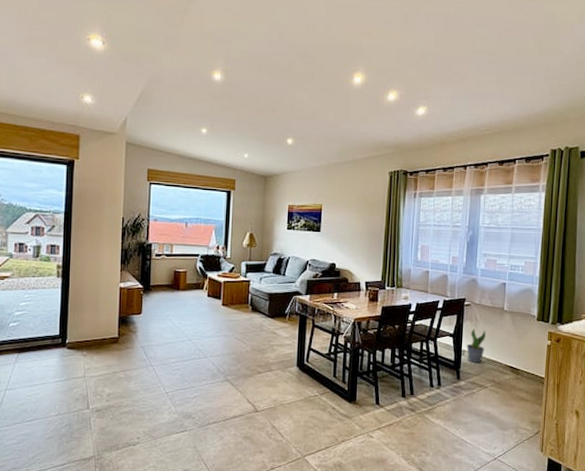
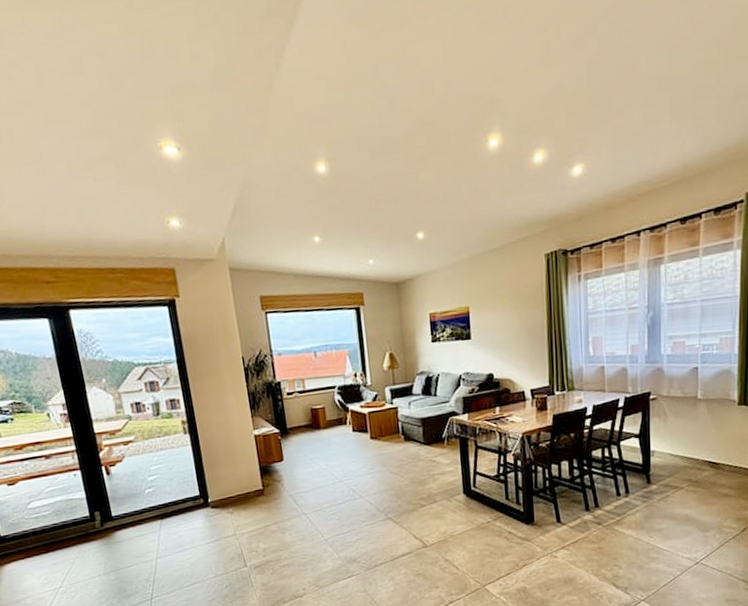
potted plant: present [466,328,486,364] -> none [655,424,678,464]

